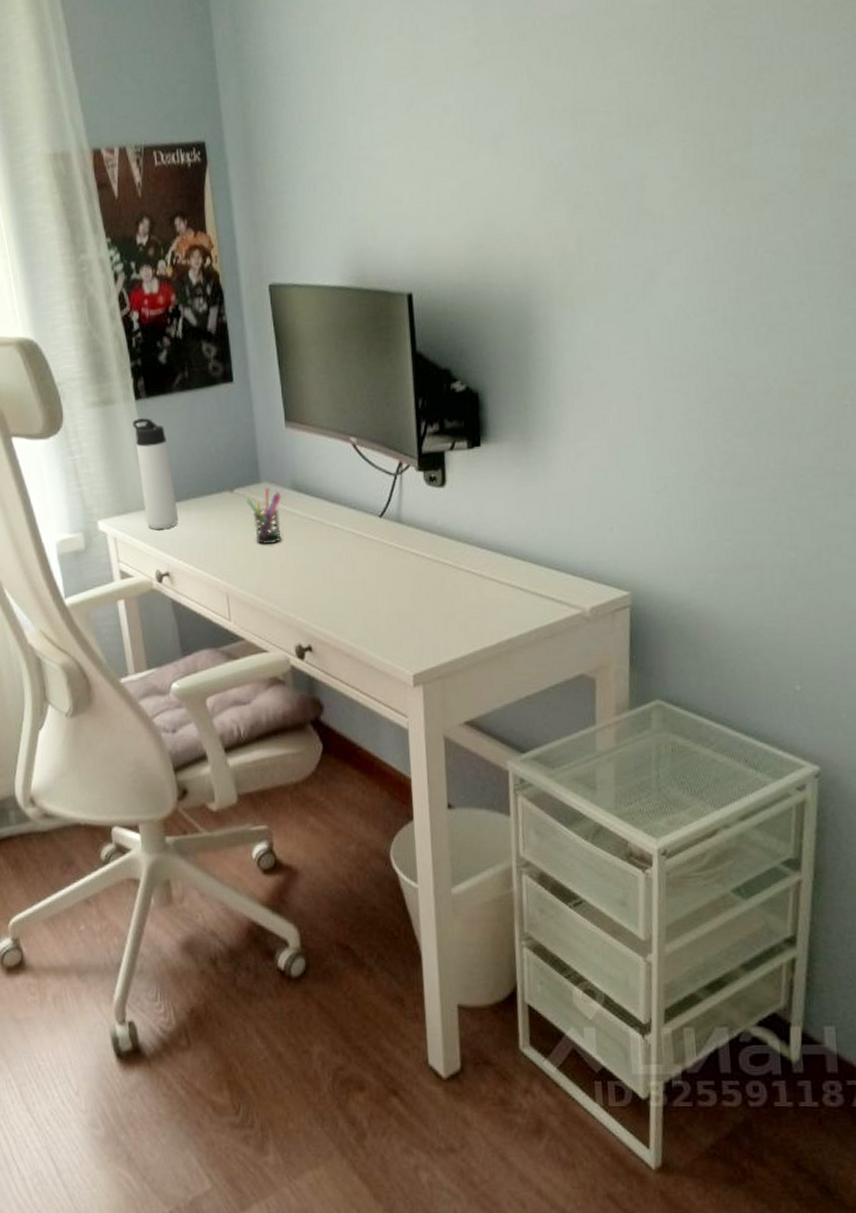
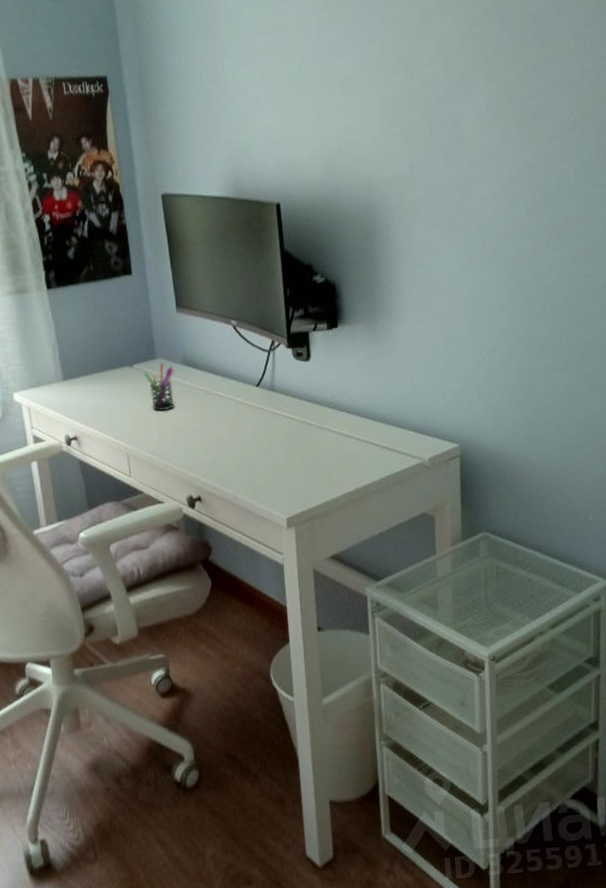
thermos bottle: present [132,418,178,530] -> none [44,304,85,401]

